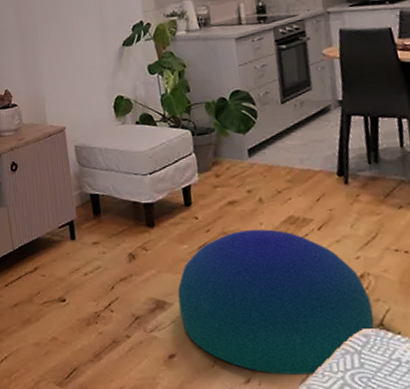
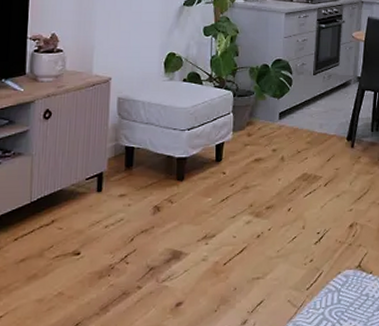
pouf: present [177,229,374,375] -> none [194,185,355,315]

